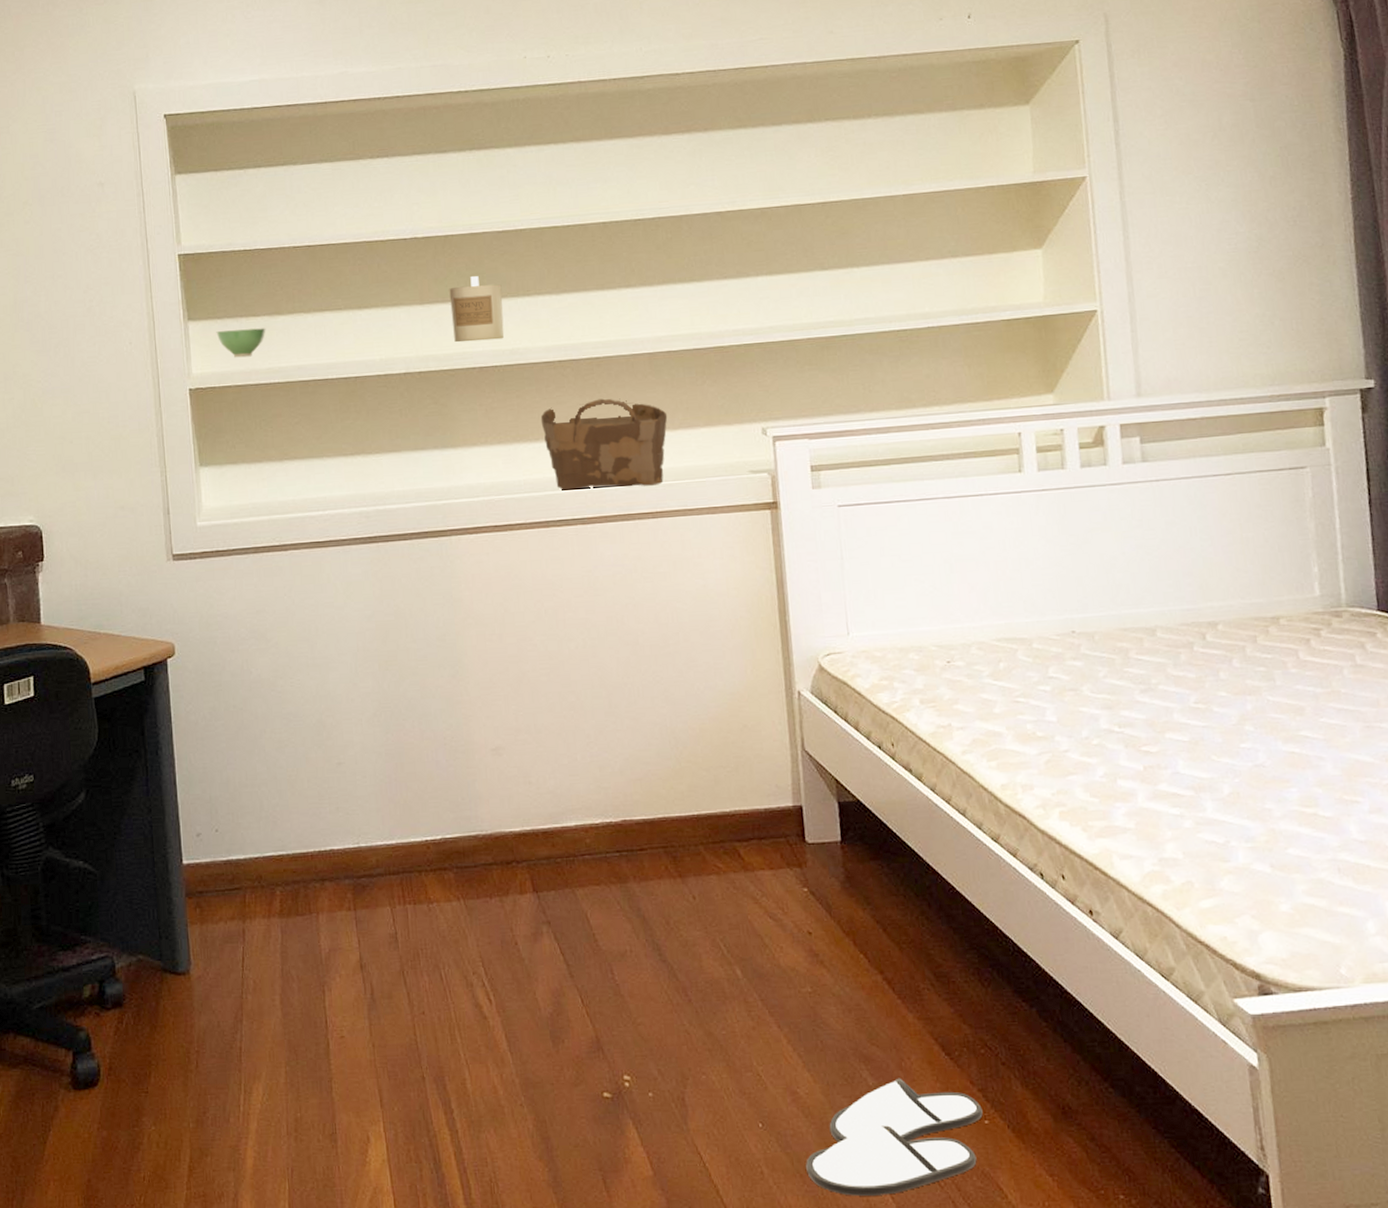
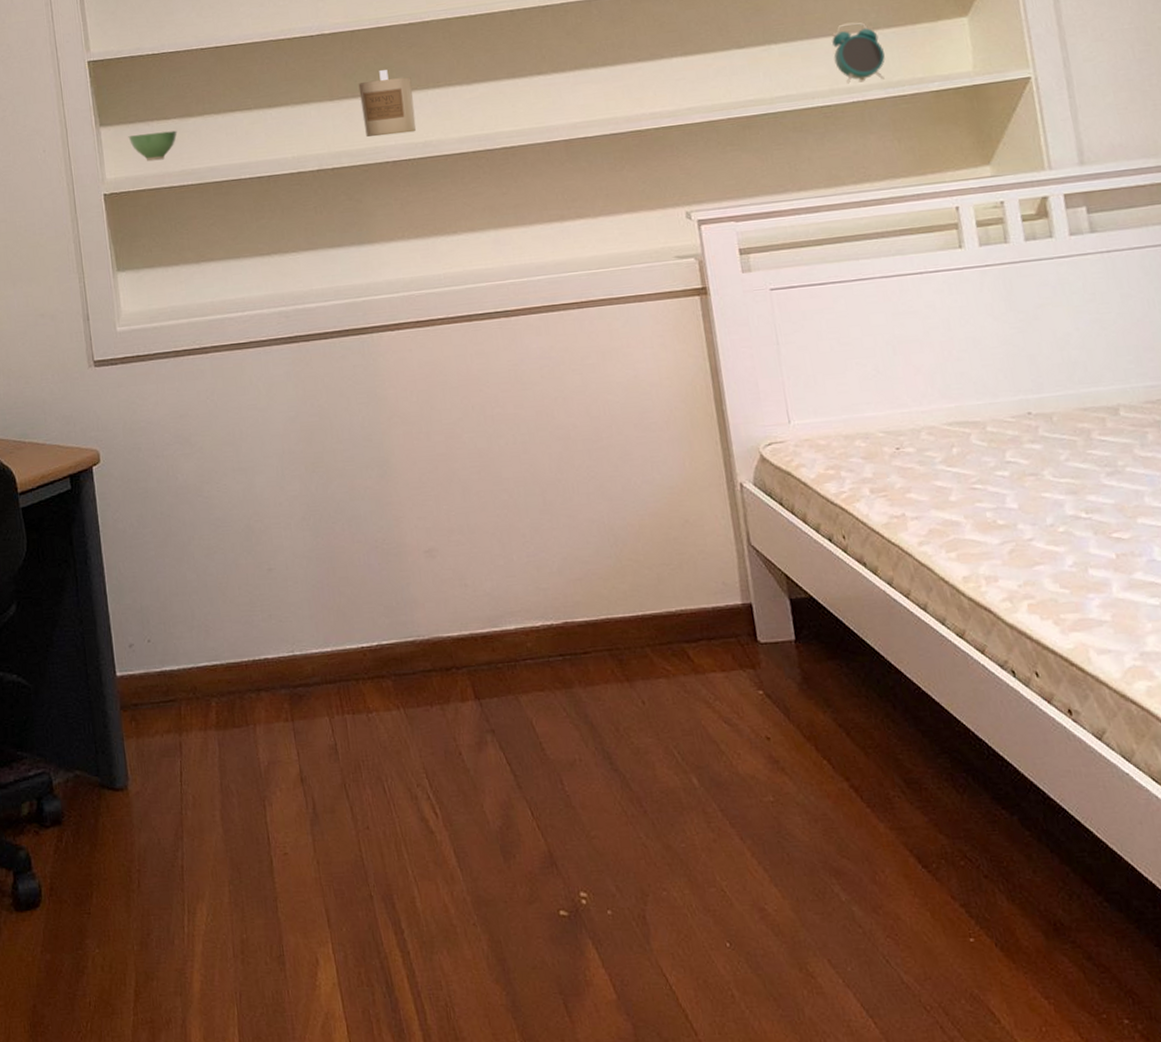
woven basket: present [540,398,668,491] -> none [457,187,588,283]
slippers: present [805,1078,983,1197] -> none [778,892,968,1022]
alarm clock: none [912,249,961,309] -> present [832,22,885,84]

